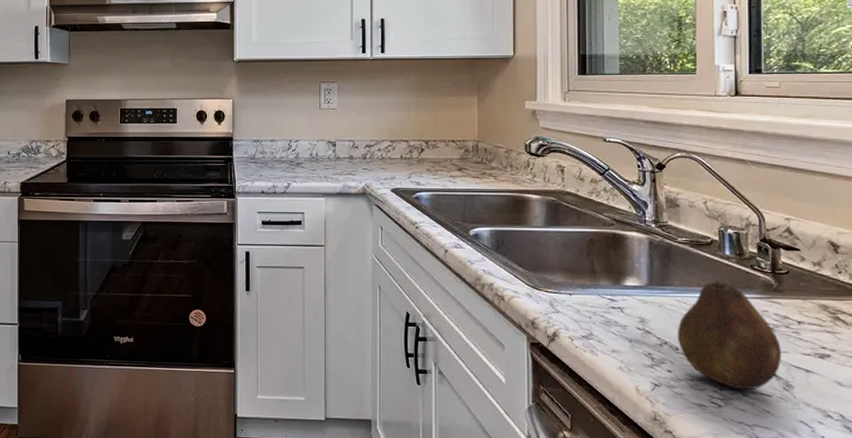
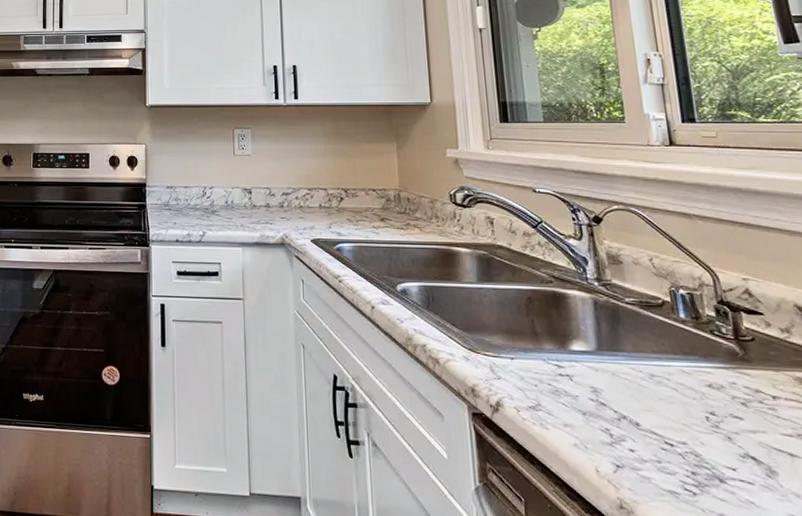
fruit: present [677,278,782,390] -> none [635,344,760,476]

